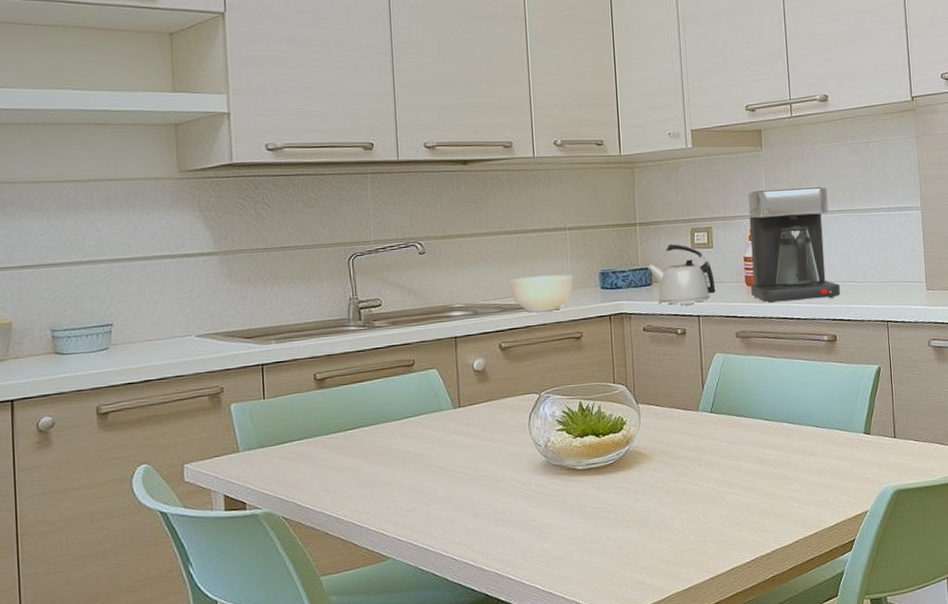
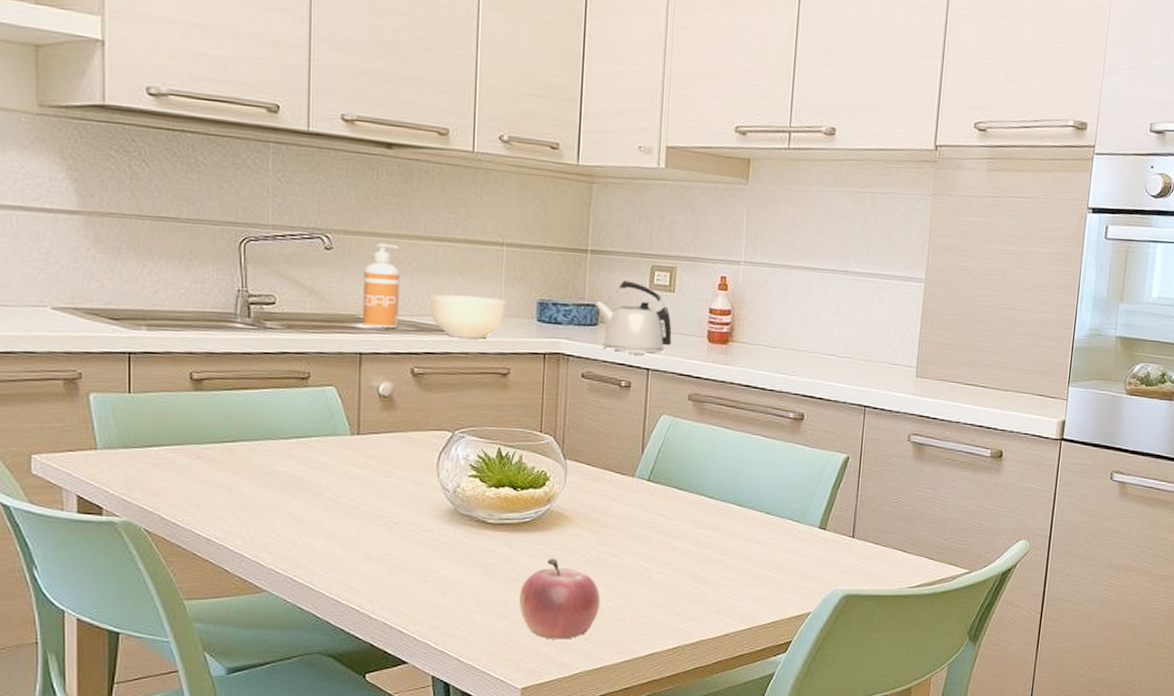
soap dispenser: none [452,242,485,315] -> present [361,243,400,329]
fruit: none [611,493,683,568] -> present [519,558,600,639]
coffee maker: present [747,187,840,303] -> none [712,232,818,370]

